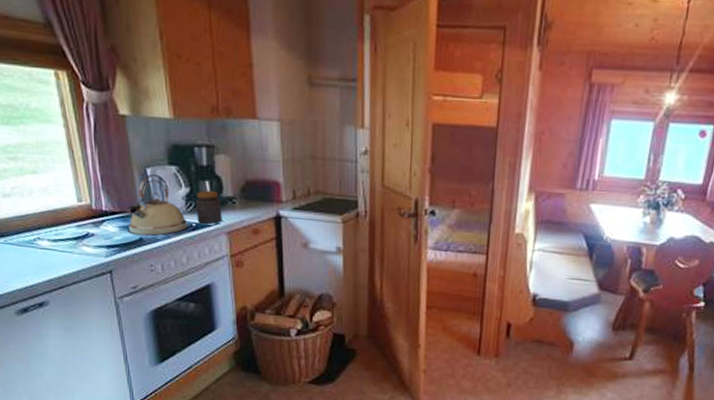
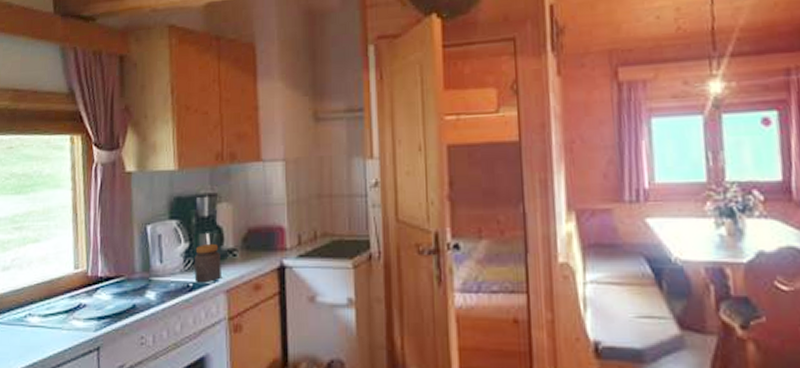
kettle: present [128,173,189,237] -> none [121,230,186,303]

